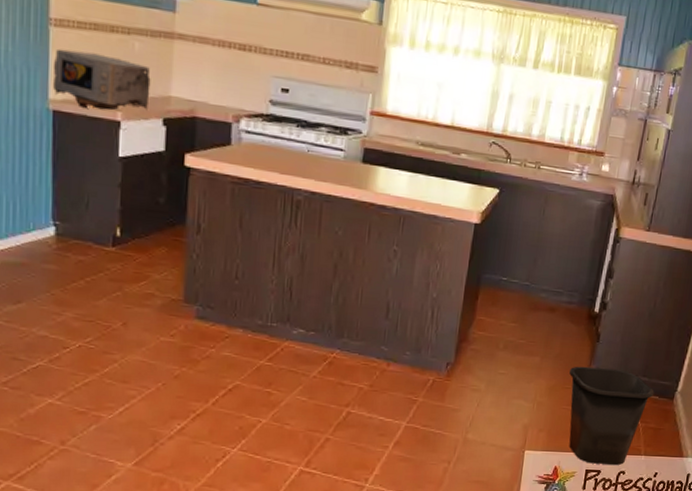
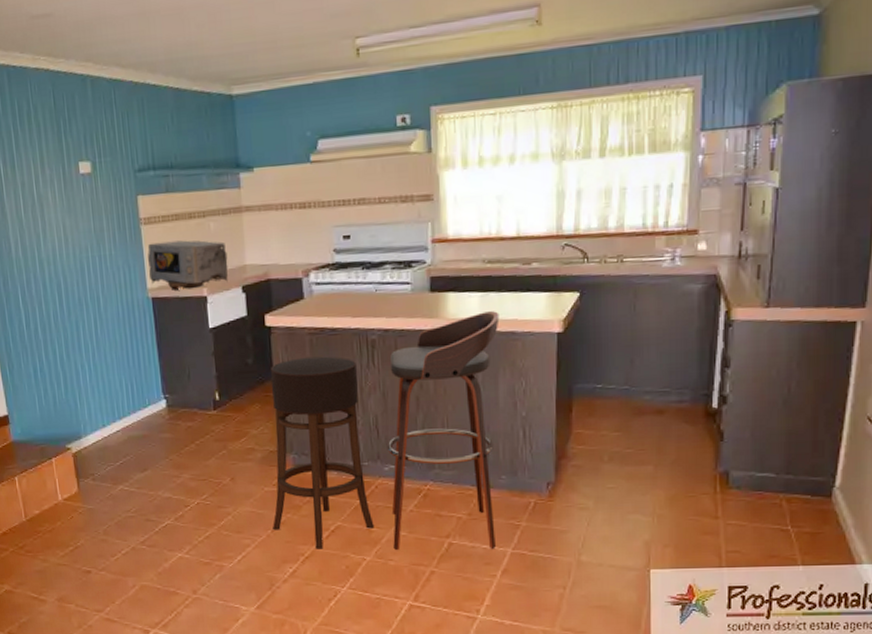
bar stool: none [164,205,278,408] -> present [271,356,374,549]
bar stool: none [291,191,425,422] -> present [386,311,500,551]
waste bin: present [569,366,654,465] -> none [692,469,804,579]

